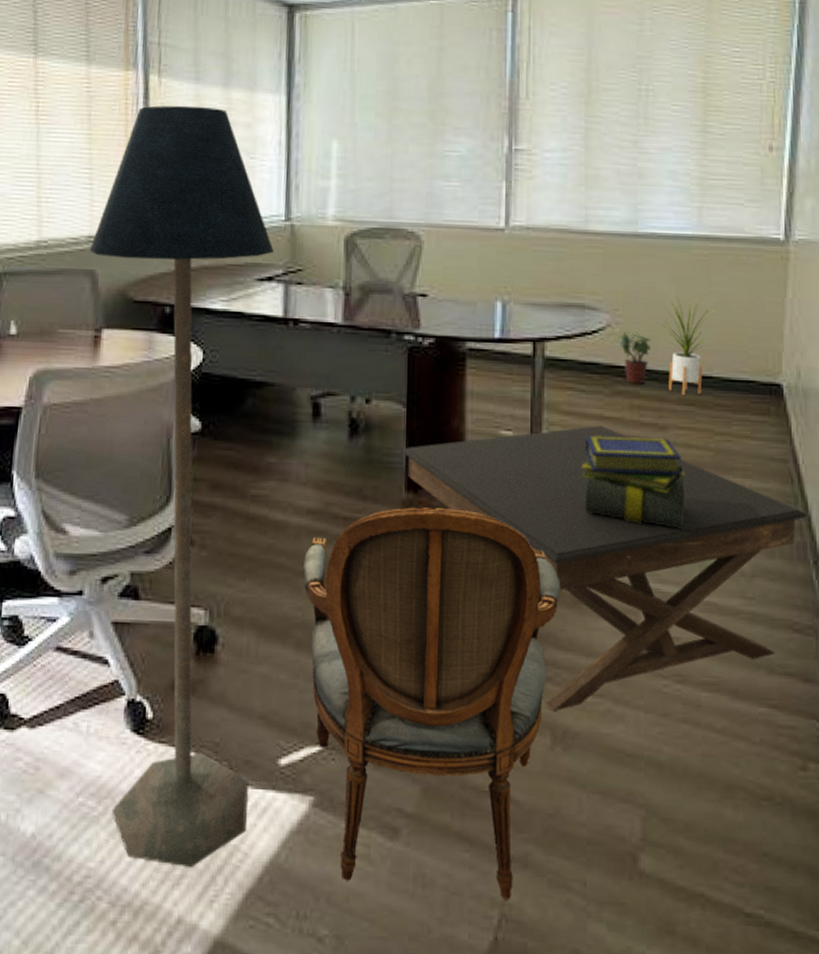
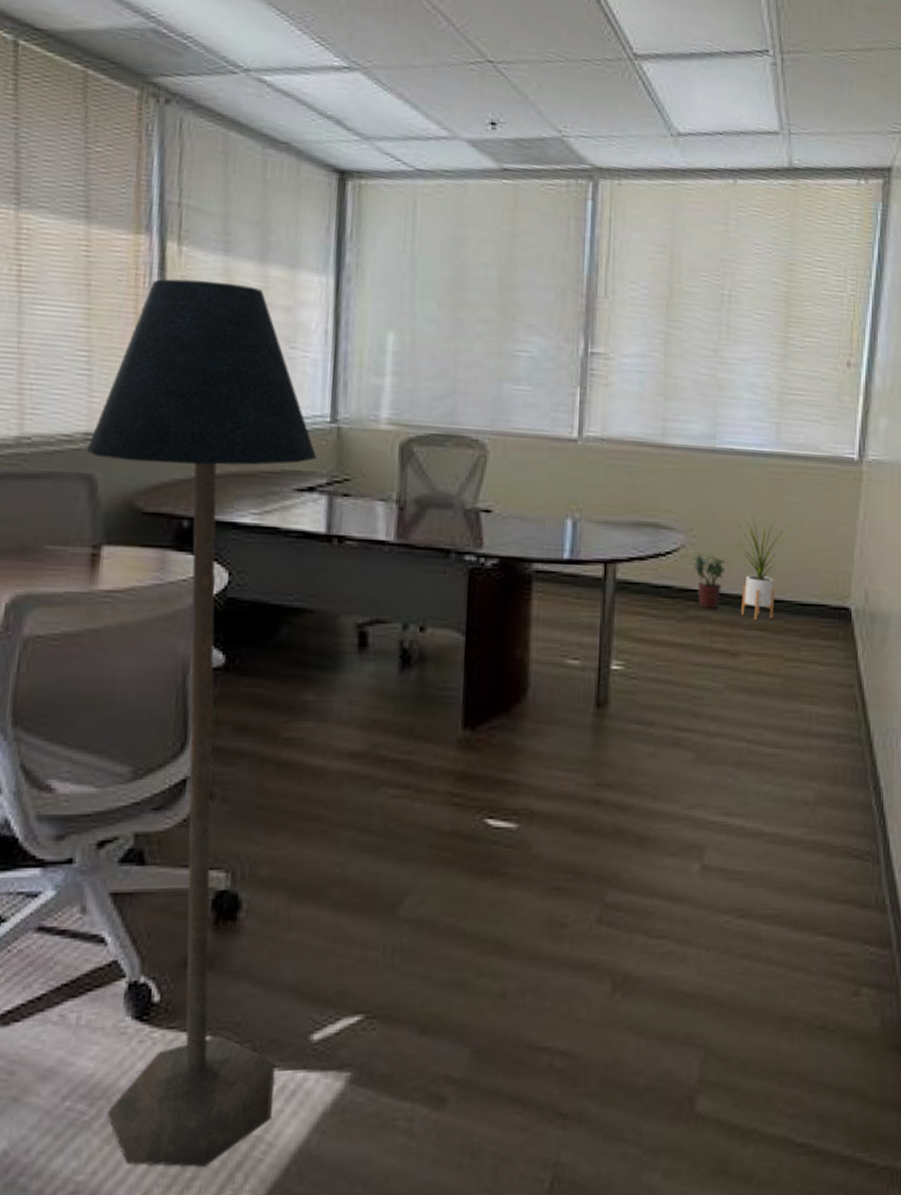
armchair: present [302,507,560,900] -> none [343,746,625,1170]
coffee table: present [401,425,807,712] -> none [459,652,869,958]
stack of books: present [581,435,686,528] -> none [650,664,754,758]

